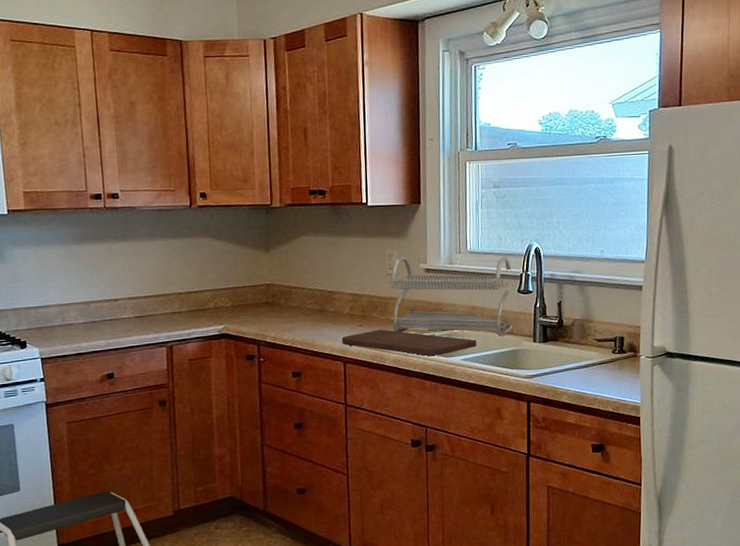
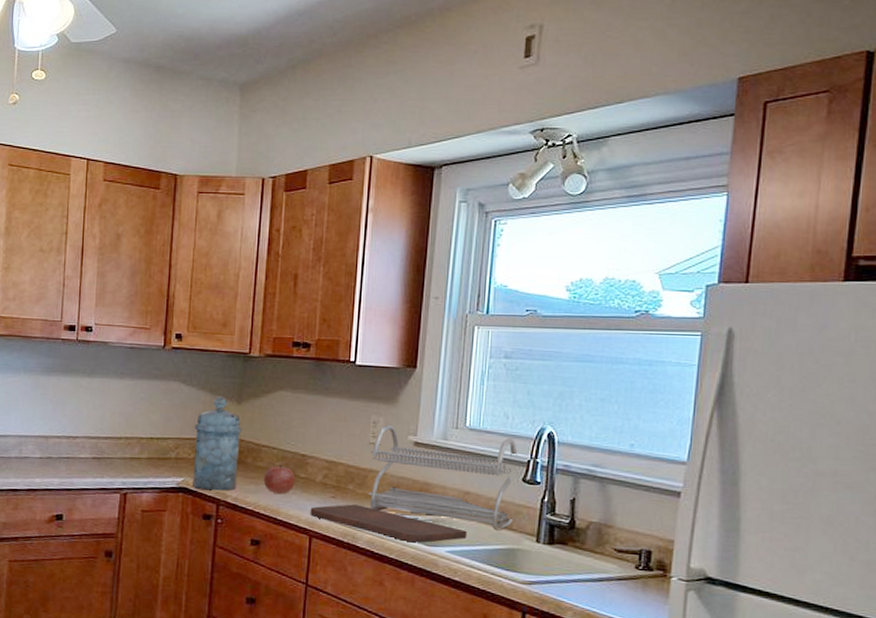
canister: none [229,246,274,334] -> present [193,395,242,492]
fruit: none [297,301,326,329] -> present [263,463,295,495]

